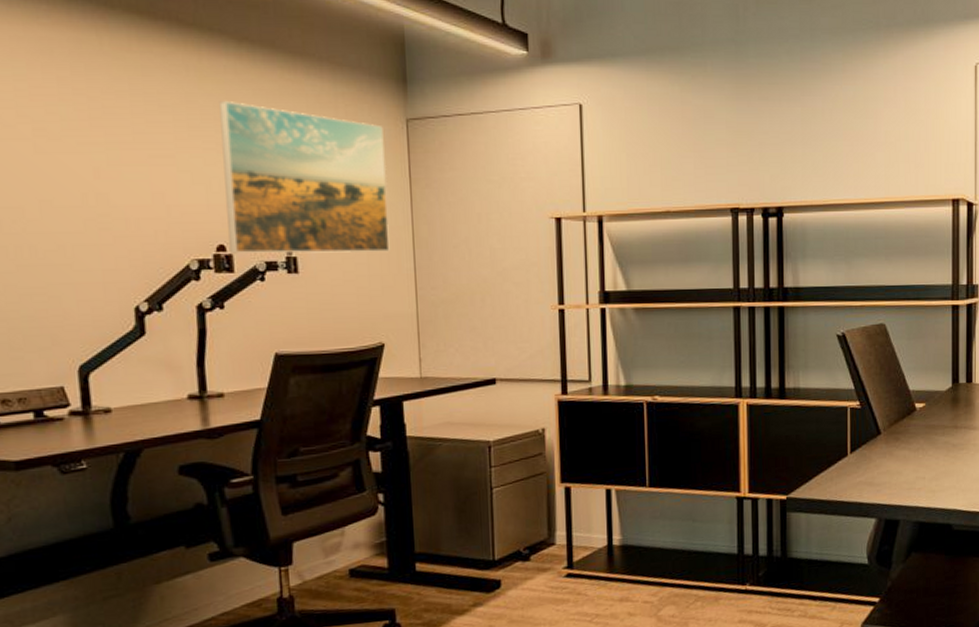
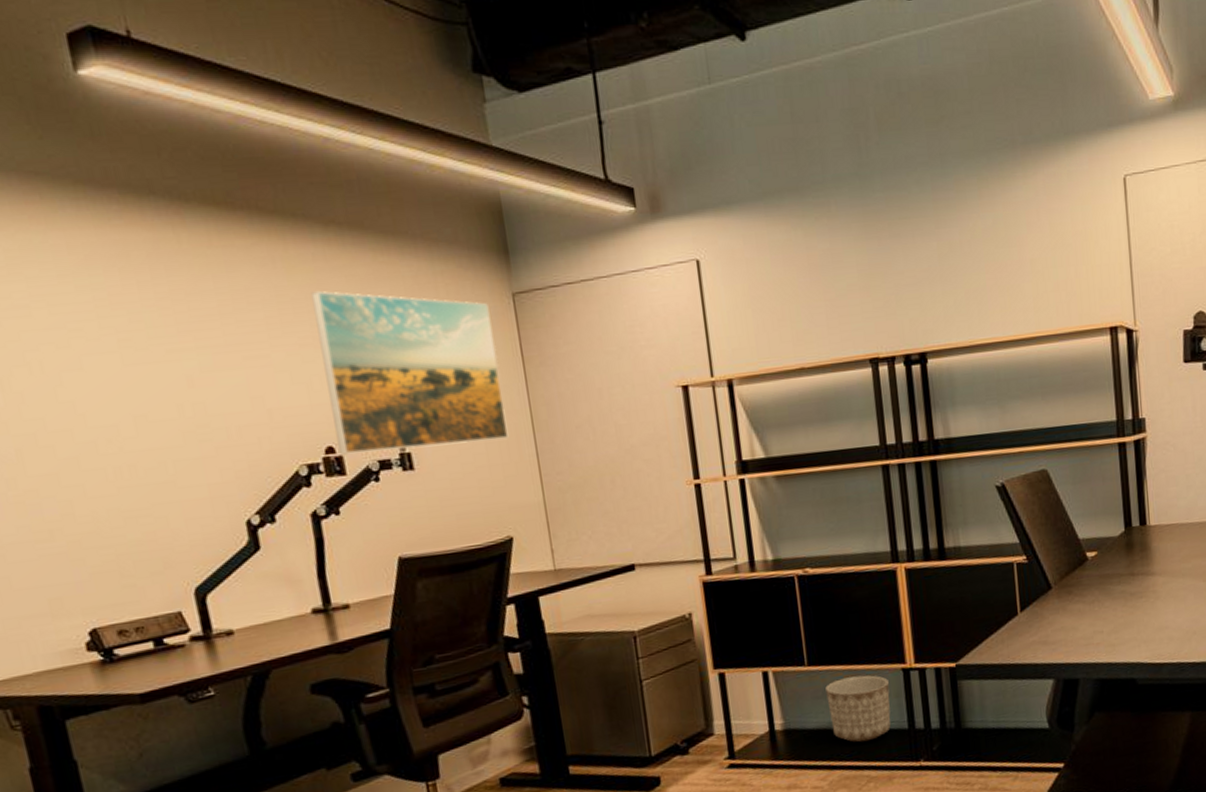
planter: none [664,500,723,563] -> present [825,675,891,742]

